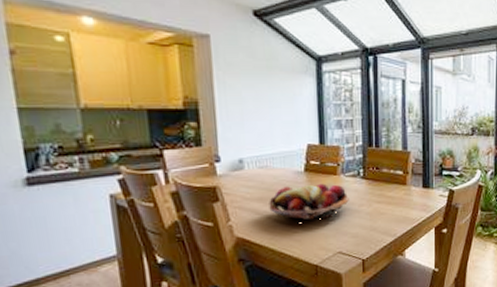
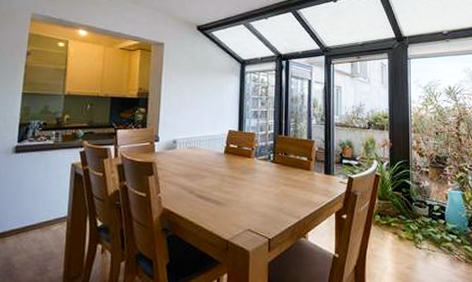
fruit basket: present [269,183,349,220] -> none [193,165,260,197]

